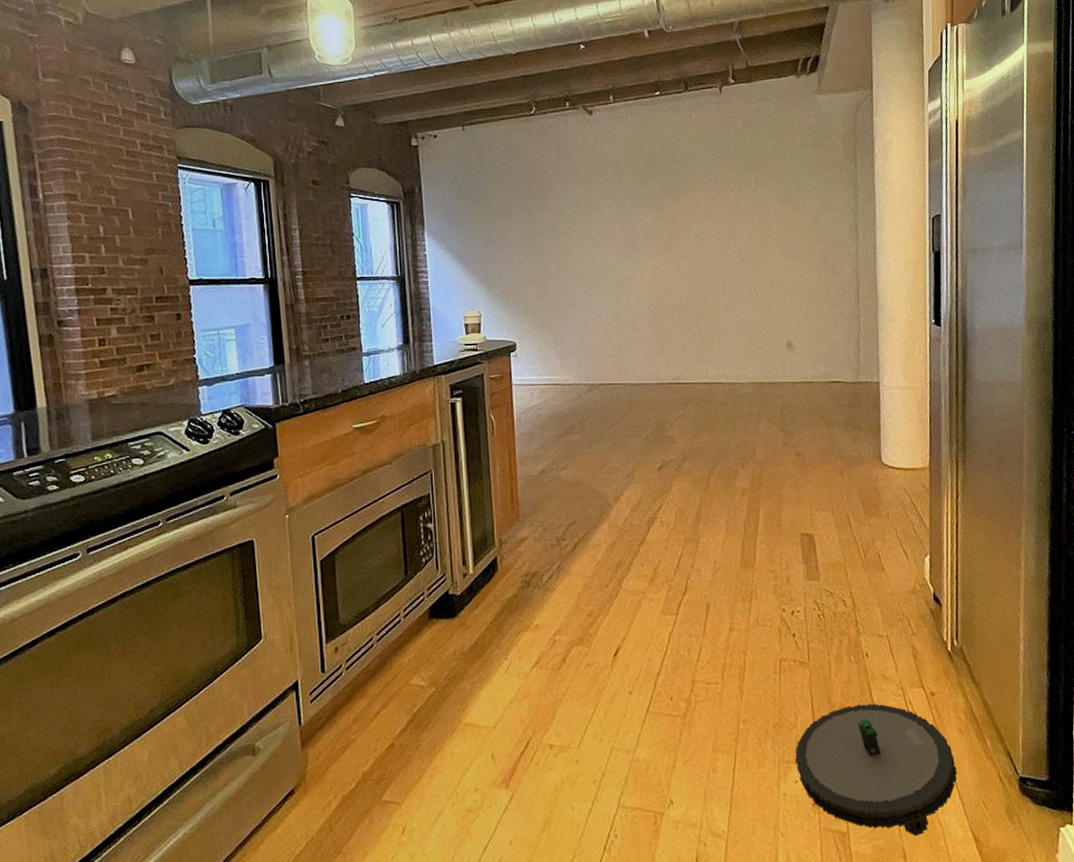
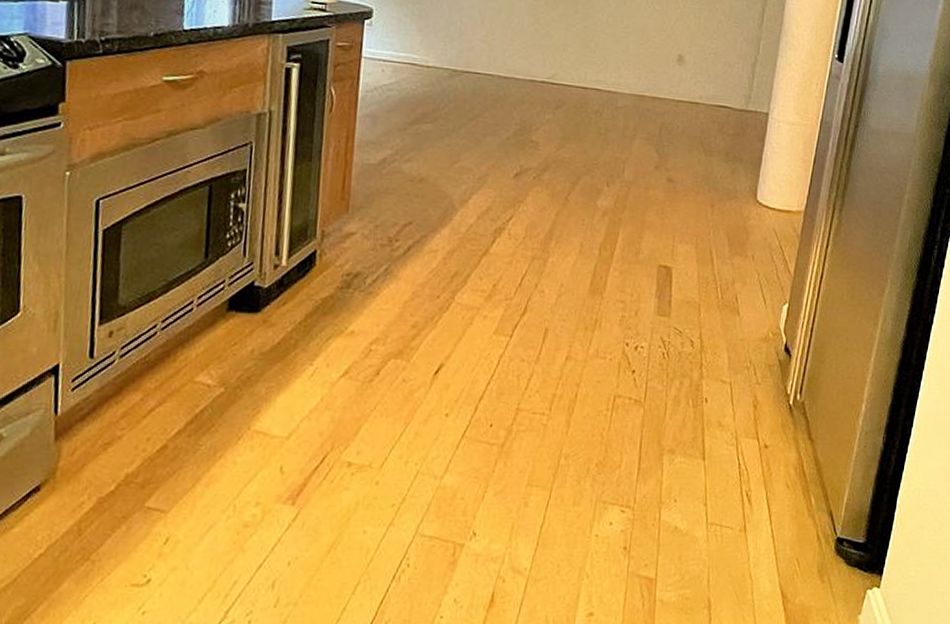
robot vacuum: present [795,703,958,836] -> none [613,450,777,587]

